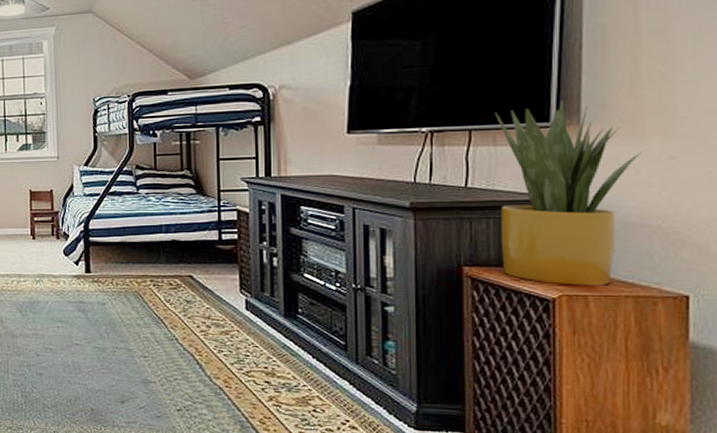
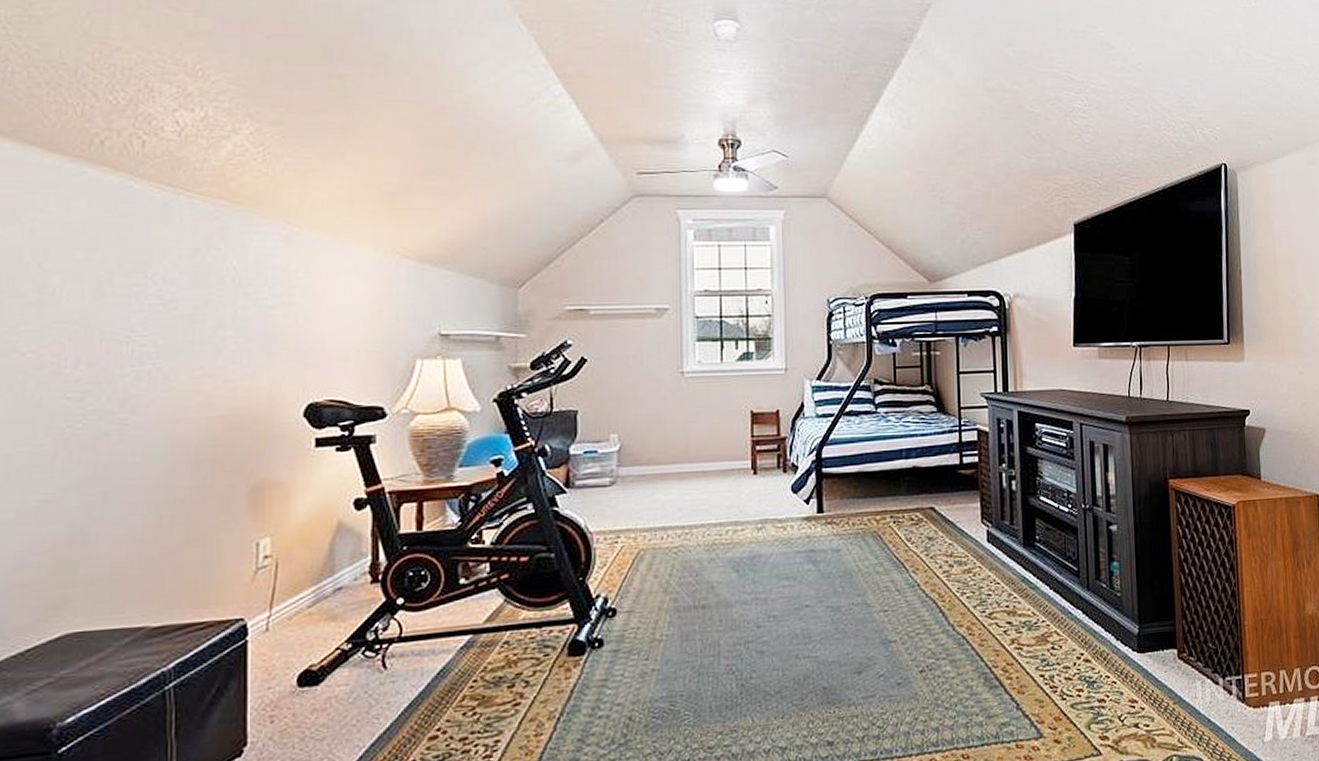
planter: present [494,99,642,286] -> none [1185,319,1283,492]

